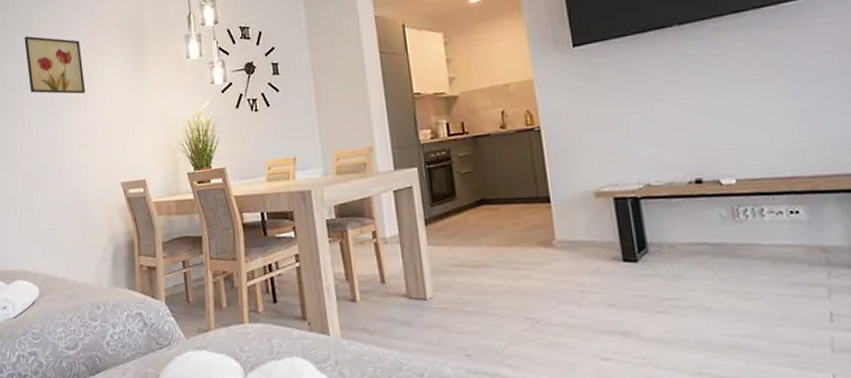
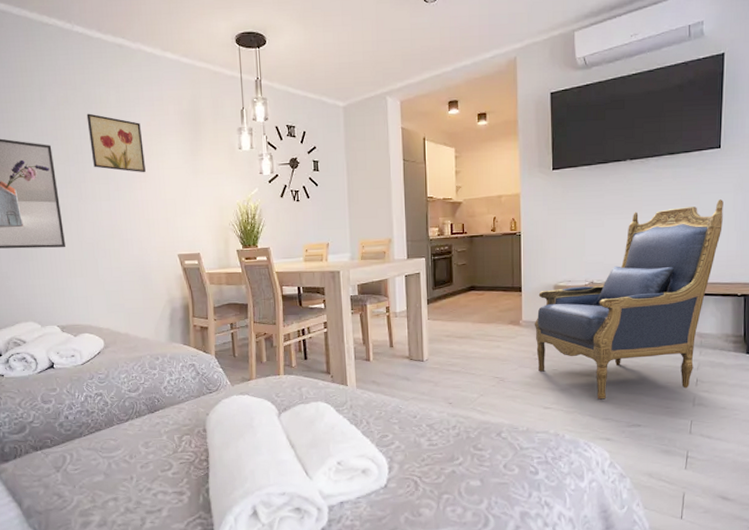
armchair: none [573,63,830,346] -> present [534,199,724,400]

